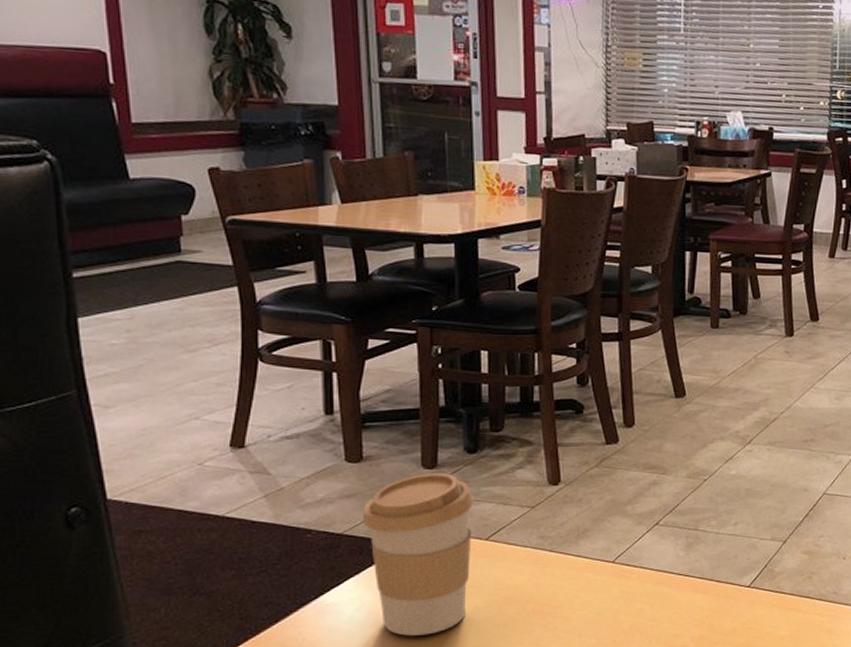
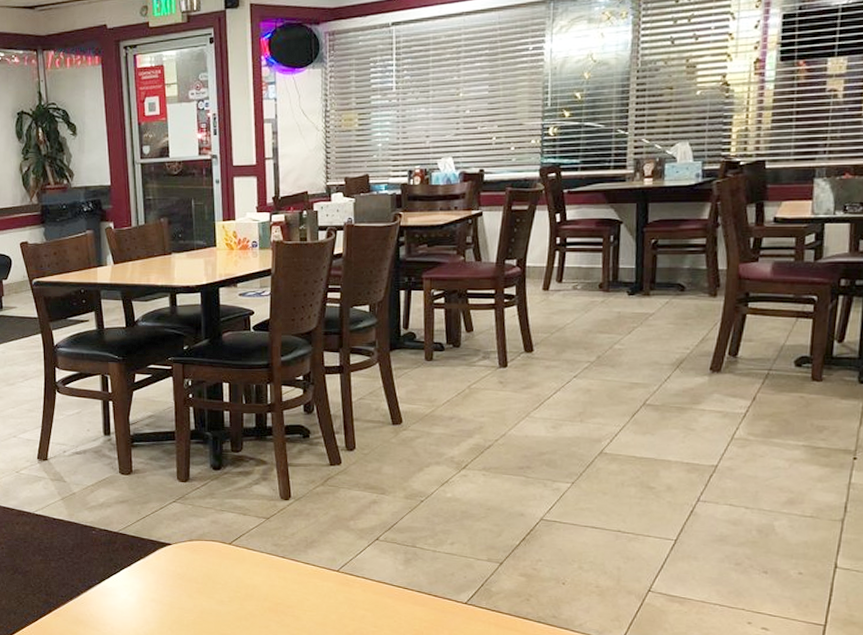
coffee cup: present [363,473,474,636] -> none [133,486,219,621]

